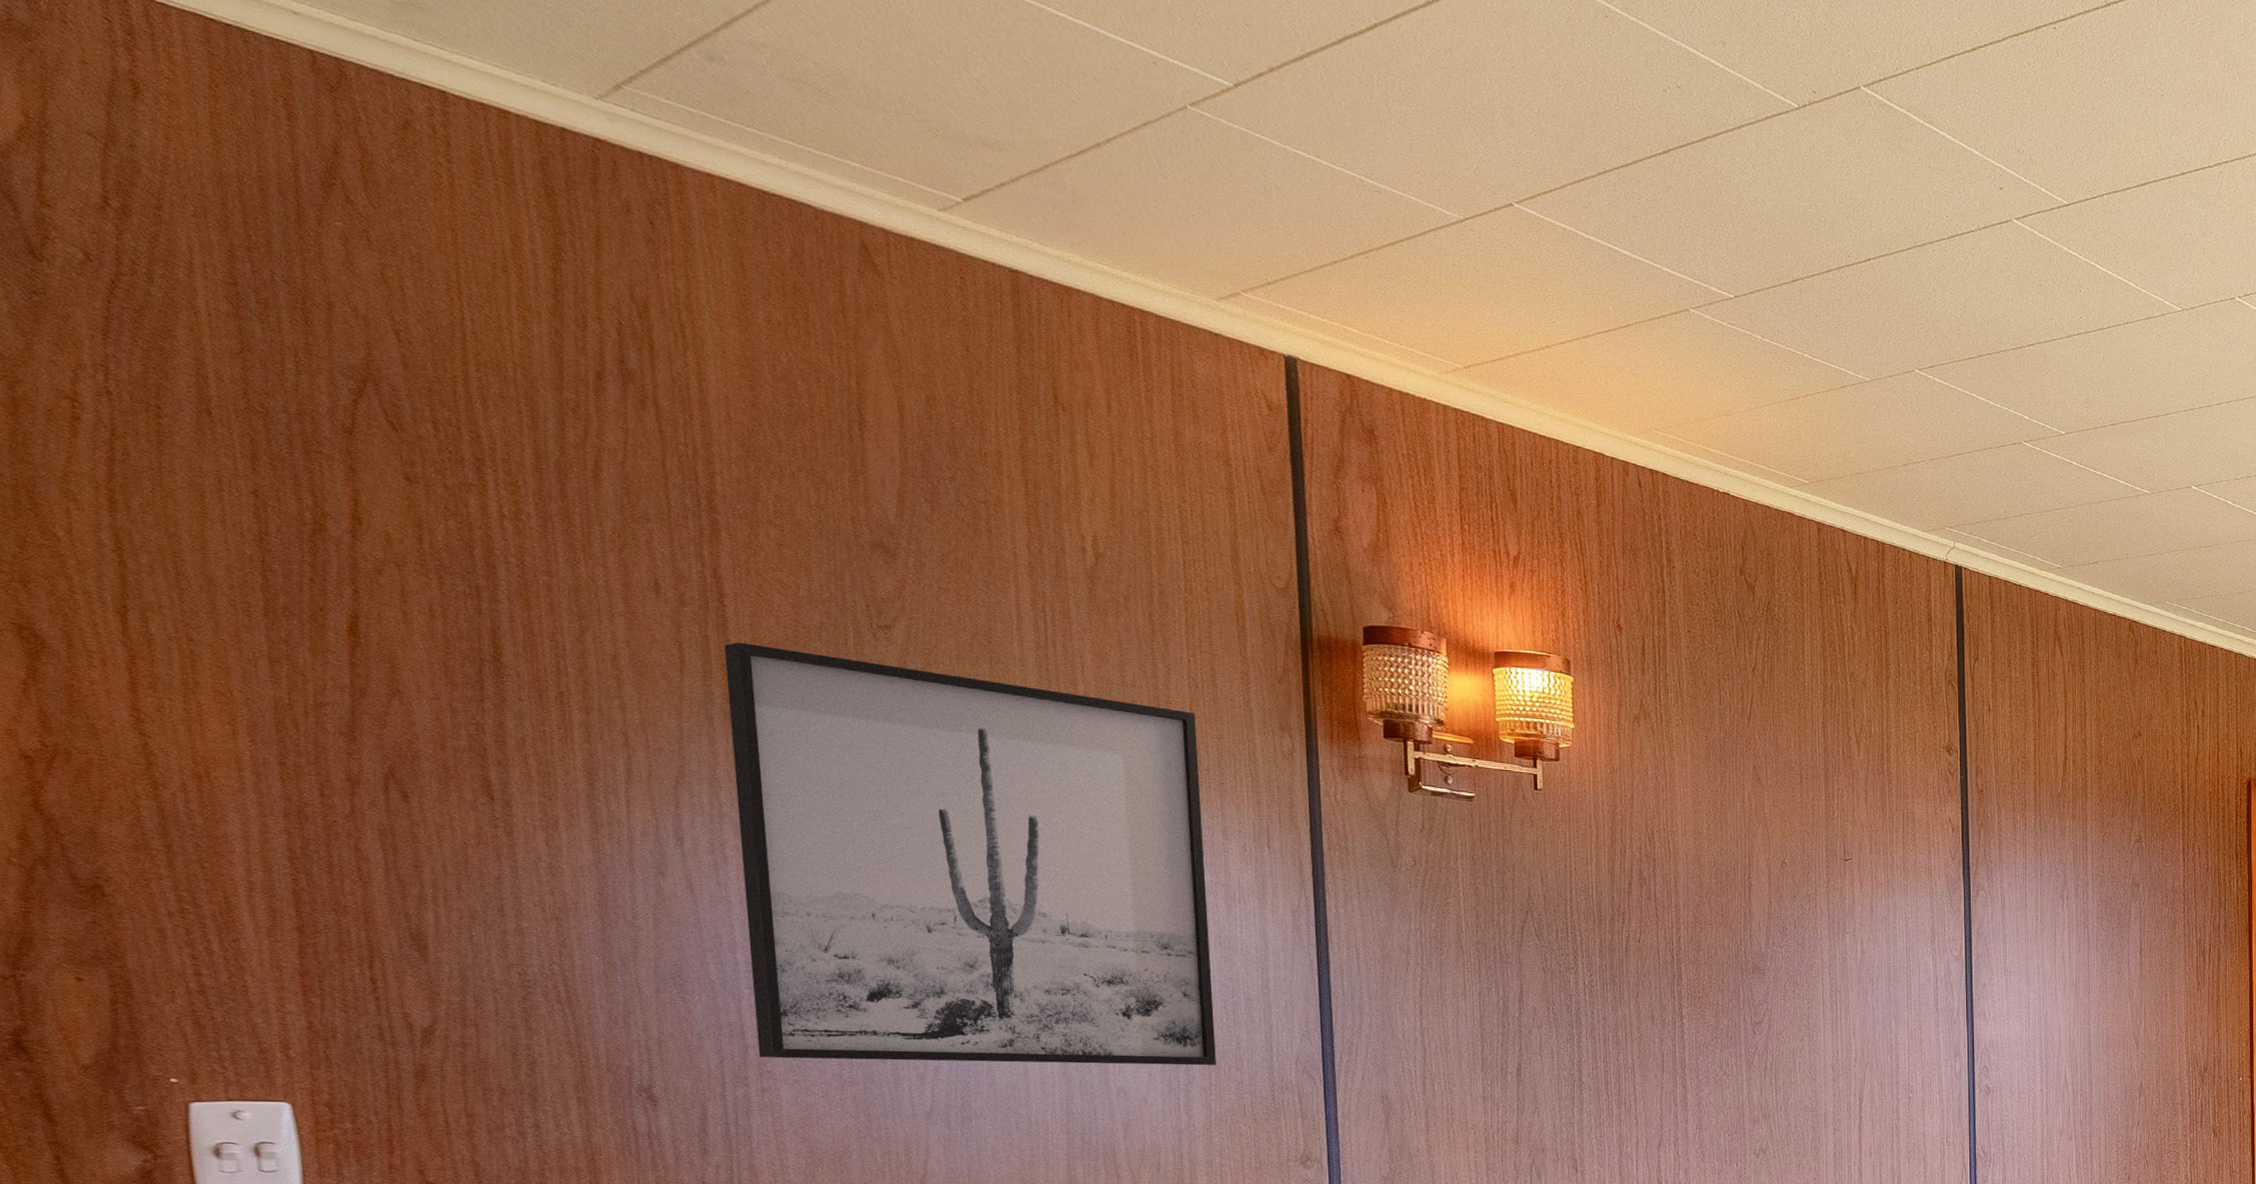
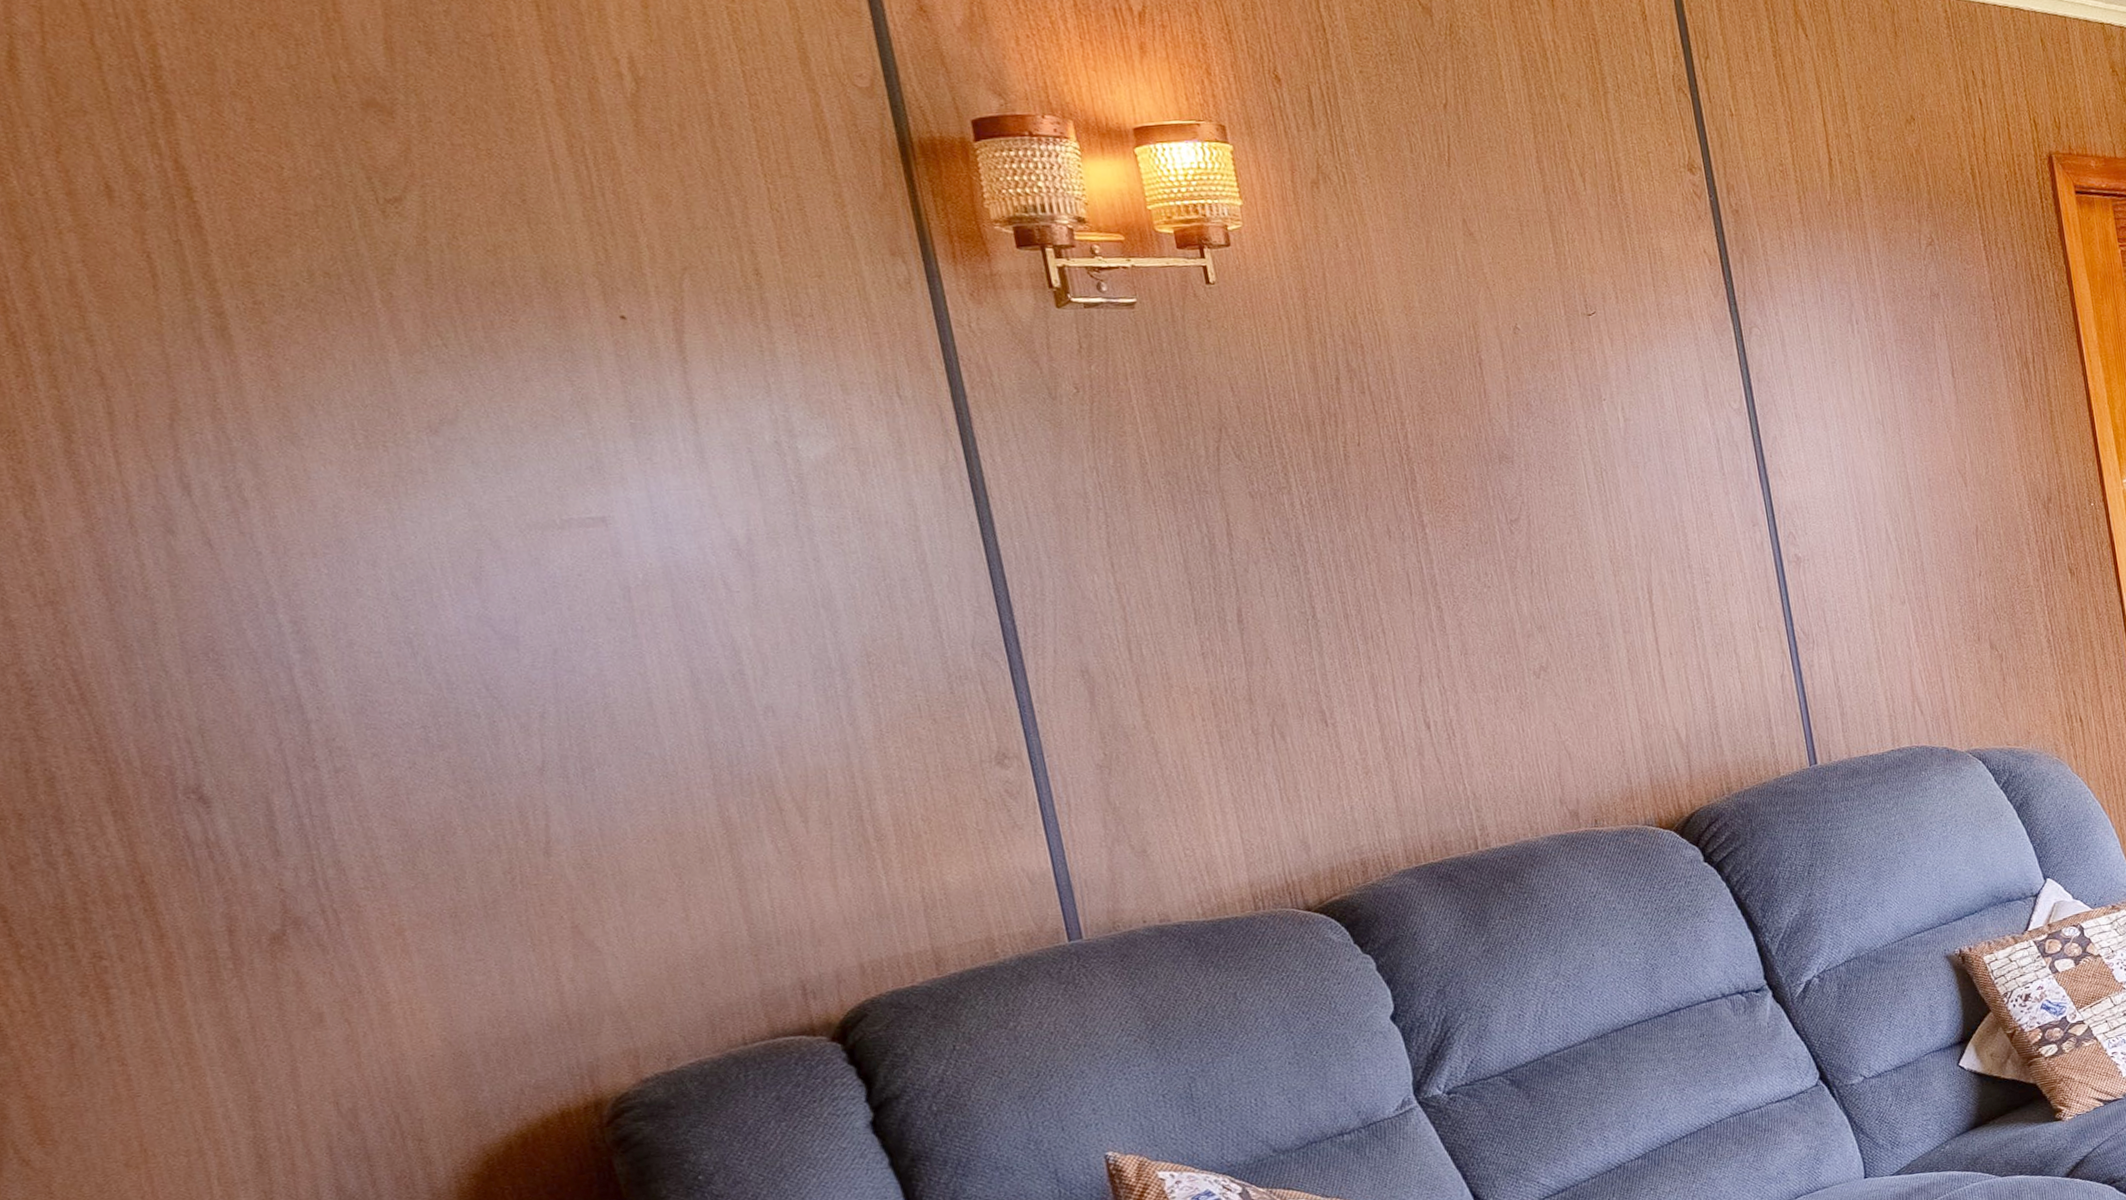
wall art: present [724,642,1216,1066] -> none [202,242,878,733]

